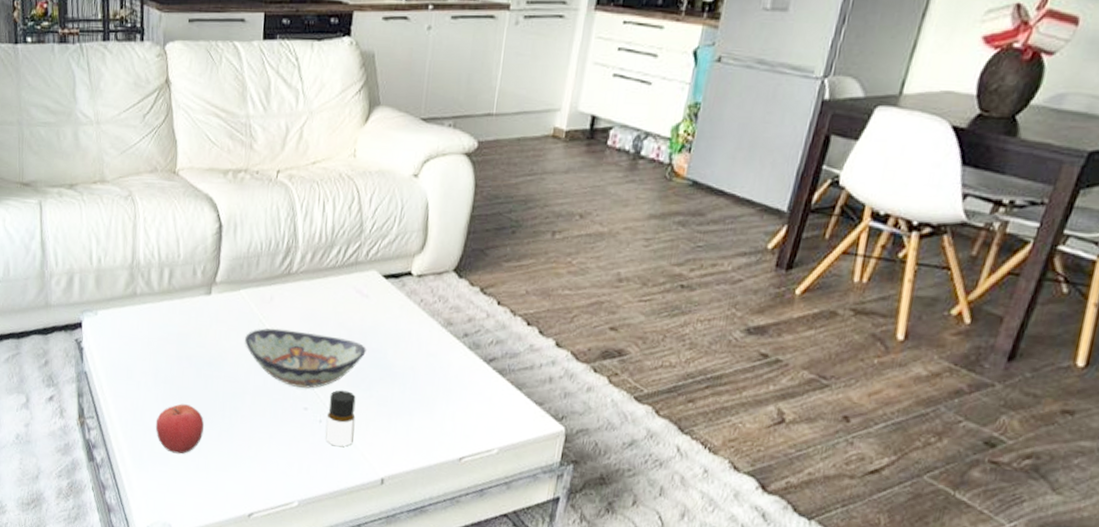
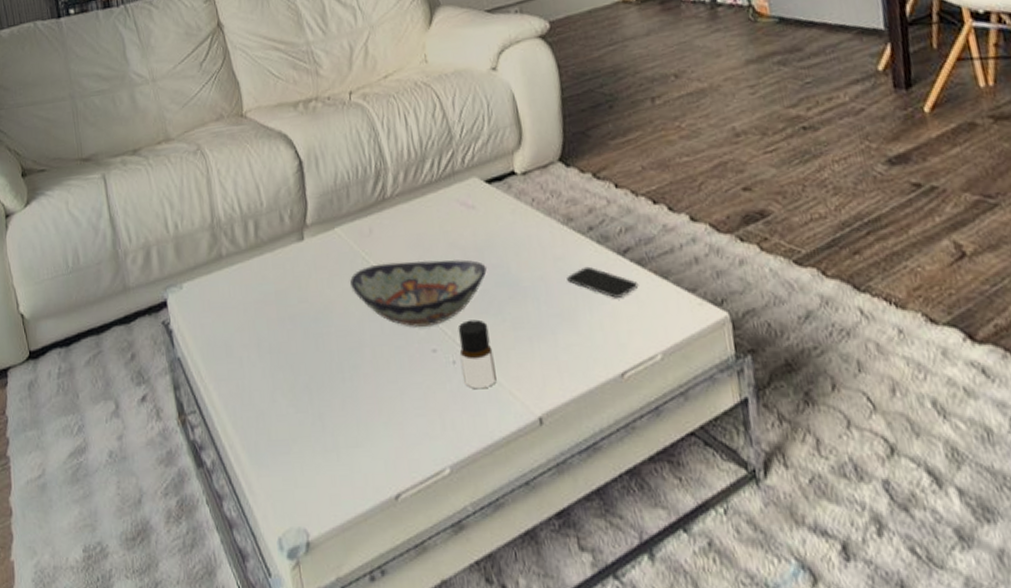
fruit: present [155,403,204,455] -> none [267,373,324,437]
smartphone: none [434,366,495,398] -> present [567,266,639,298]

